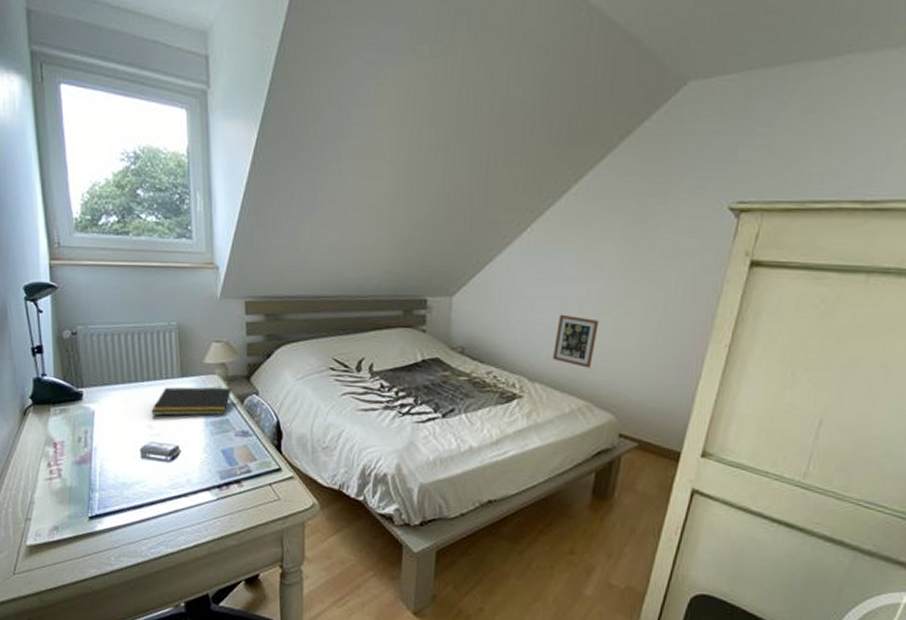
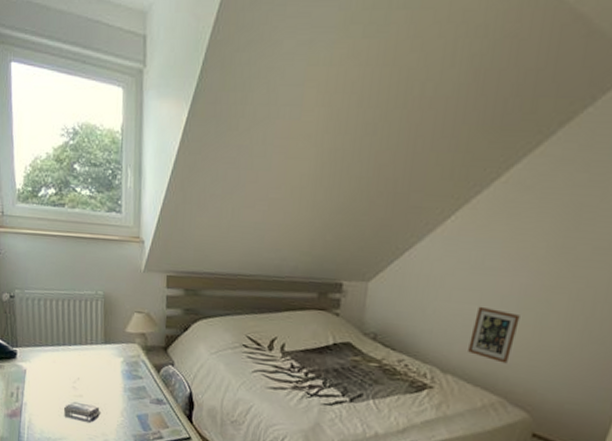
notepad: present [151,387,232,416] -> none [76,352,150,383]

